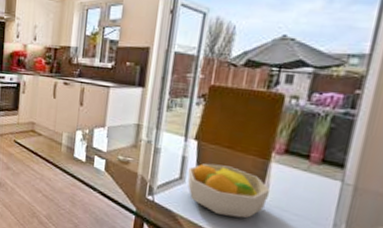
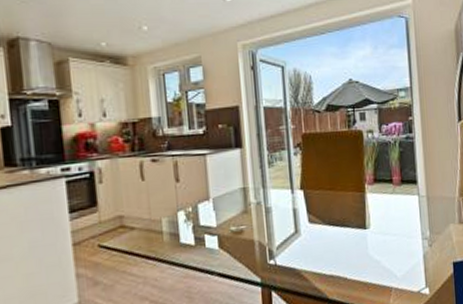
fruit bowl: present [187,164,271,218] -> none [301,206,372,258]

